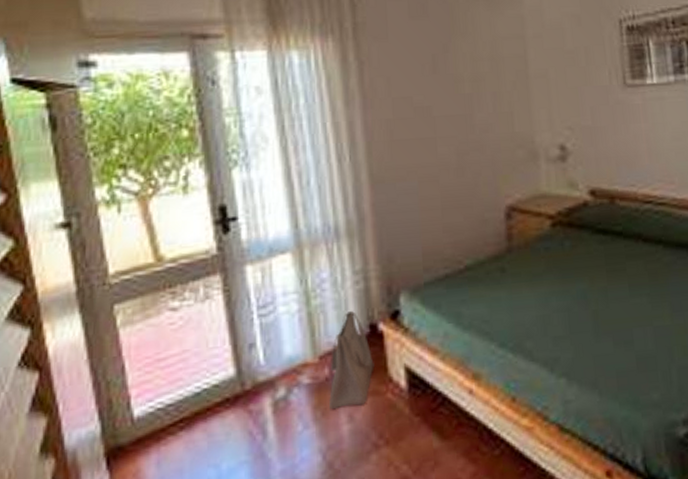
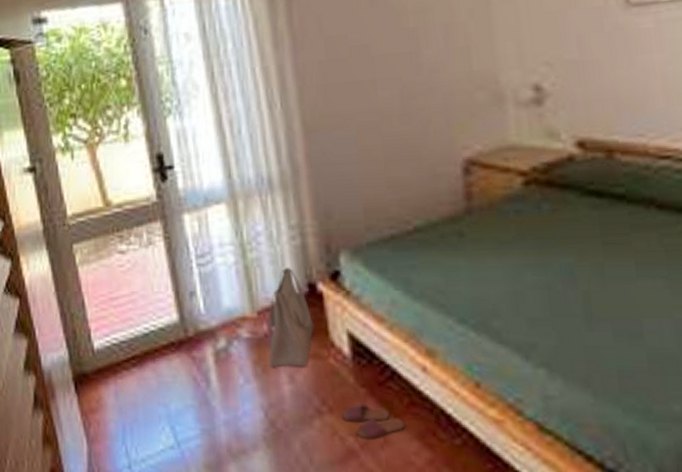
slippers: none [397,432,453,465] -> present [341,404,405,439]

